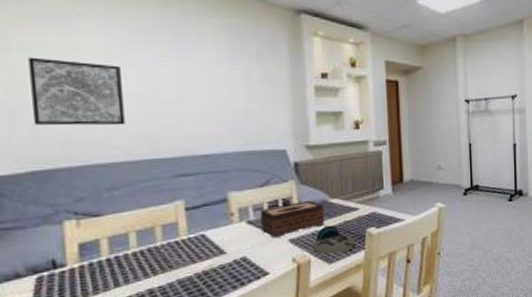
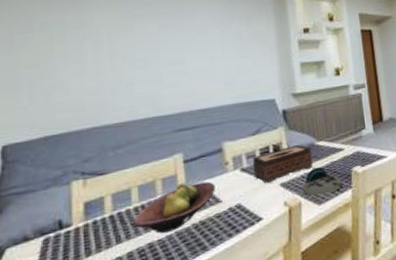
wall art: present [28,57,125,126] -> none [48,34,131,94]
fruit bowl: none [132,231,219,280] -> present [133,181,215,234]

